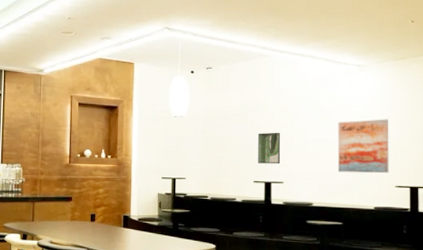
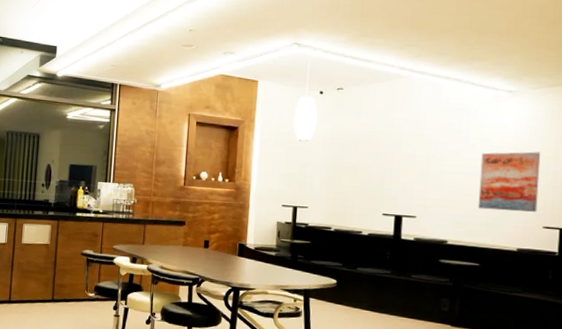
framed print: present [258,132,281,164] -> none [388,161,416,197]

